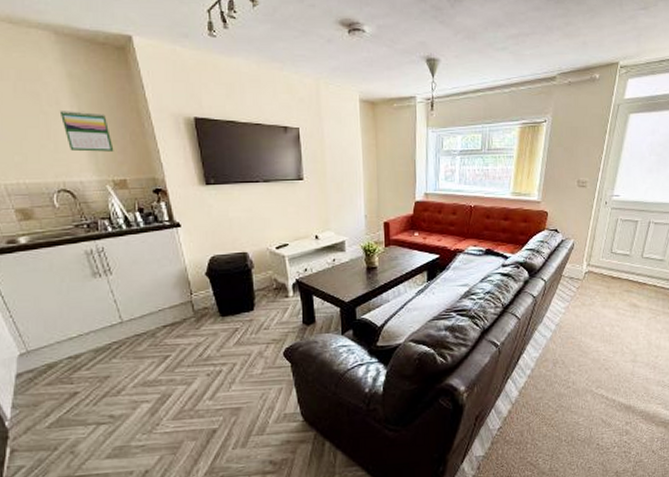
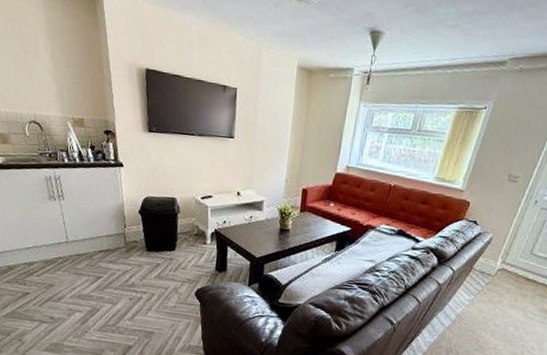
calendar: present [59,111,114,152] -> none [37,51,77,92]

